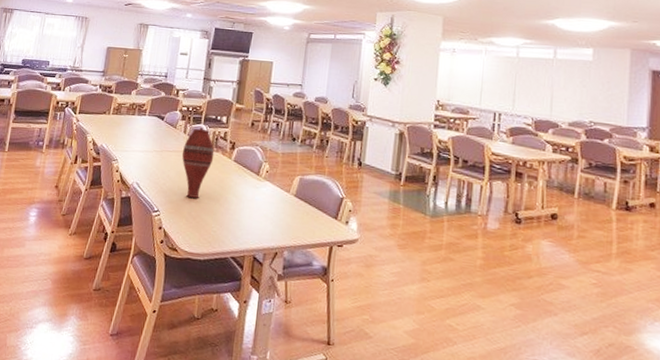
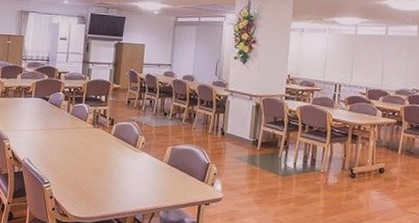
vase: present [182,127,215,198] -> none [66,106,96,170]

